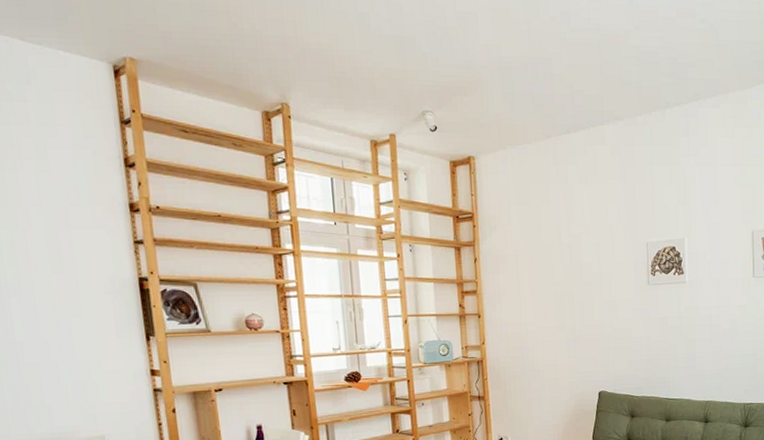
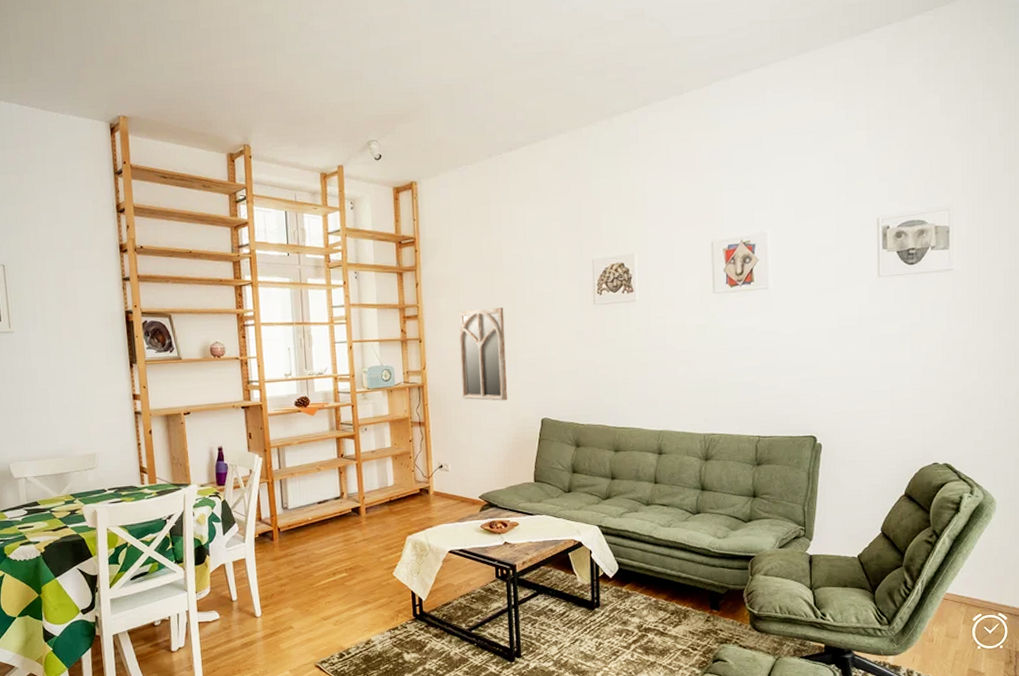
home mirror: none [518,285,567,375] -> present [458,307,508,401]

